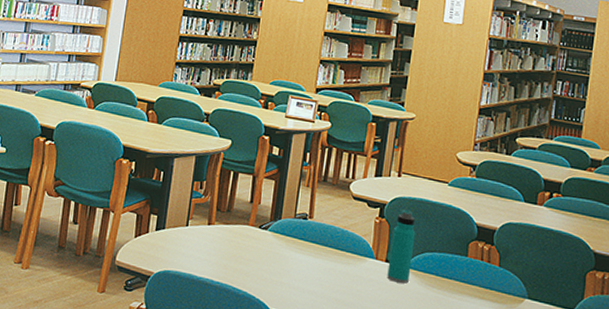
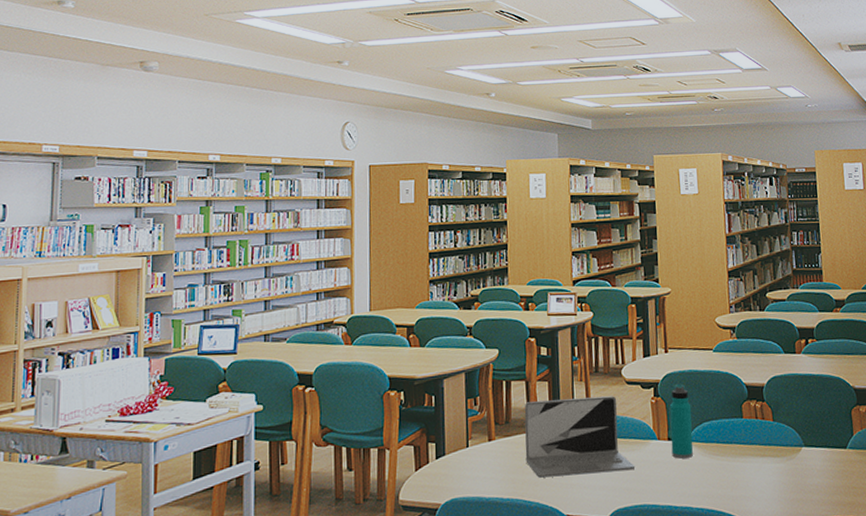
laptop: none [240,196,347,282] -> present [524,396,634,478]

